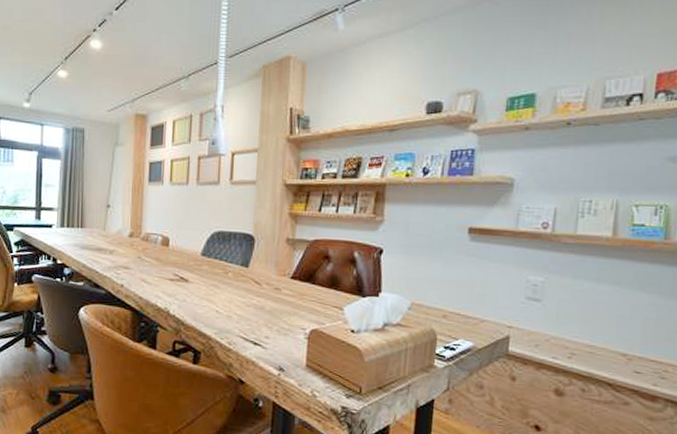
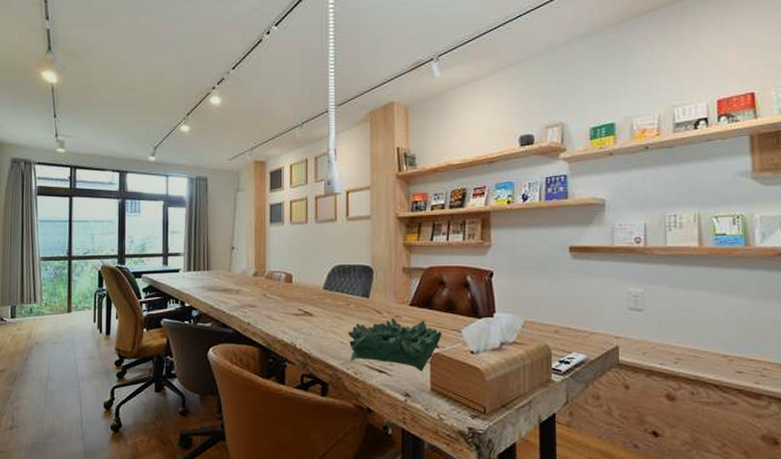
decorative bowl: none [224,290,323,347] -> present [348,318,442,372]

